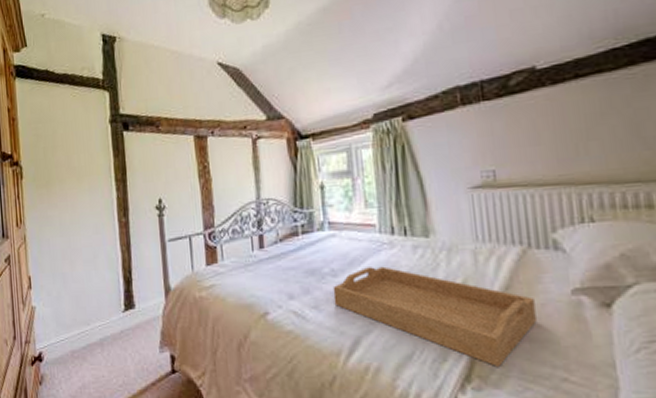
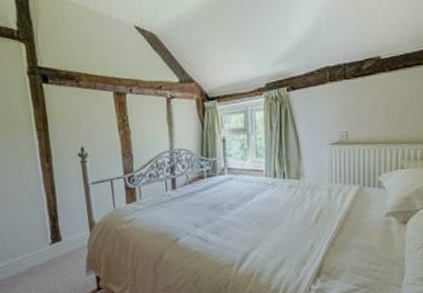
serving tray: present [332,266,537,367] -> none [229,201,363,266]

